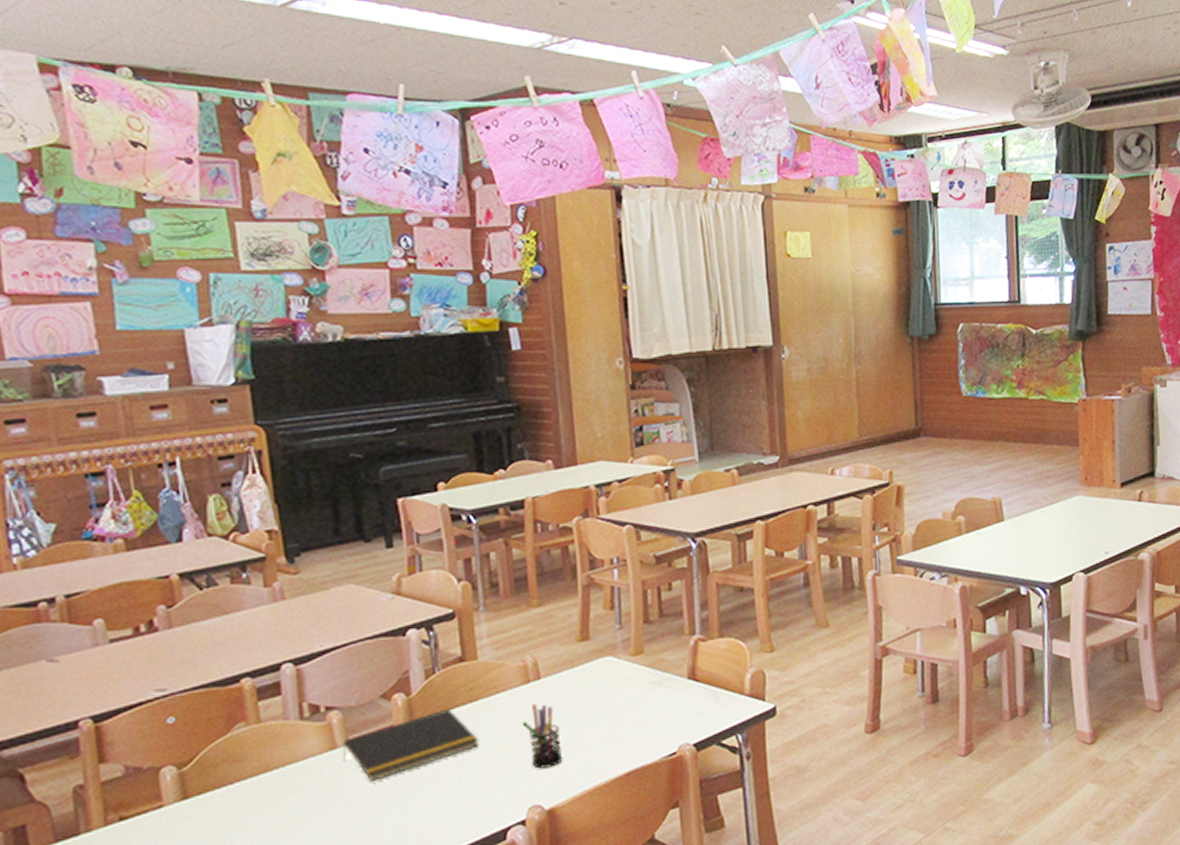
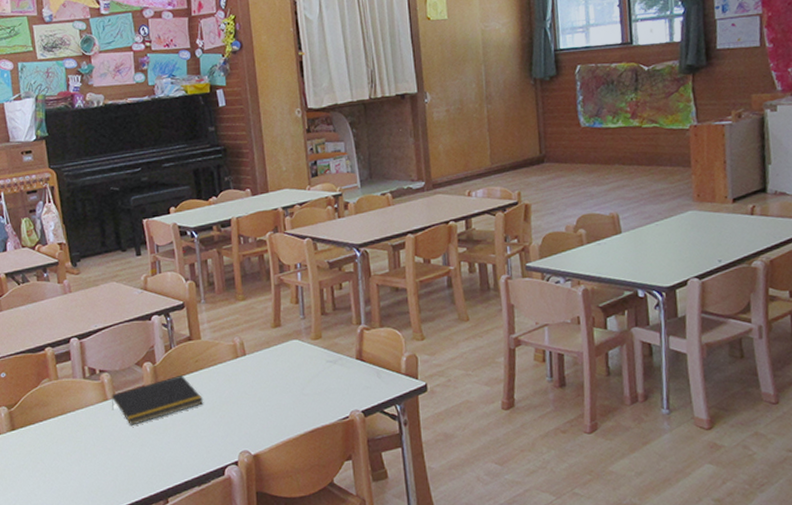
pen holder: present [522,703,563,769] -> none [234,373,264,423]

